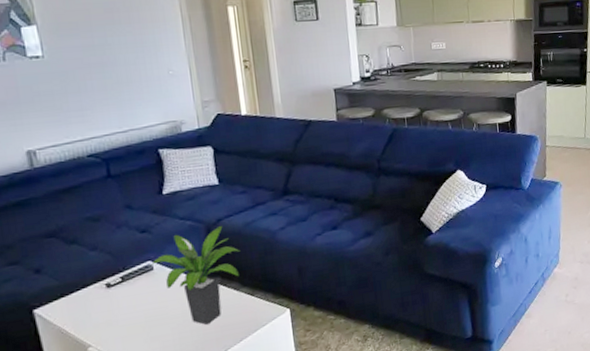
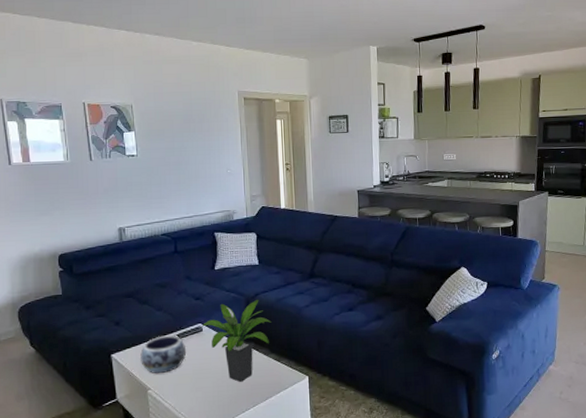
decorative bowl: none [73,278,134,327] -> present [140,335,186,374]

